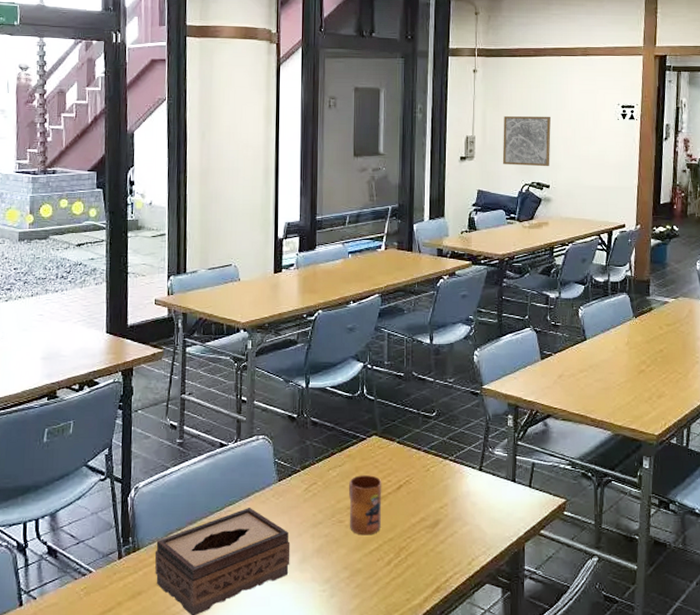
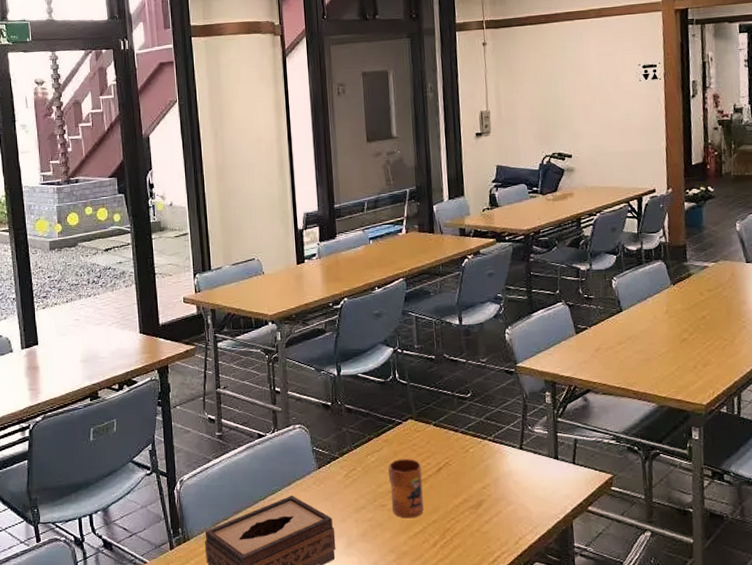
wall art: present [502,116,551,167] -> none [518,84,571,138]

